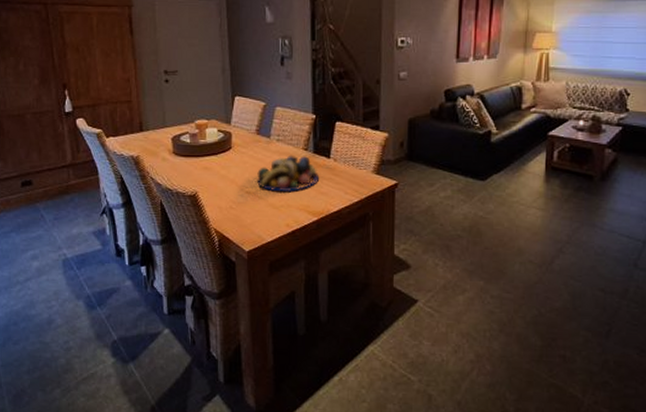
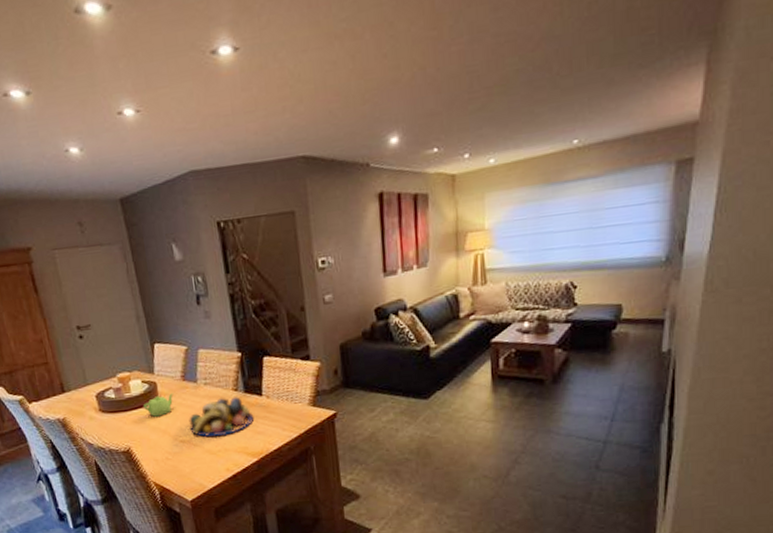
teapot: none [216,145,246,166] -> present [144,393,173,417]

